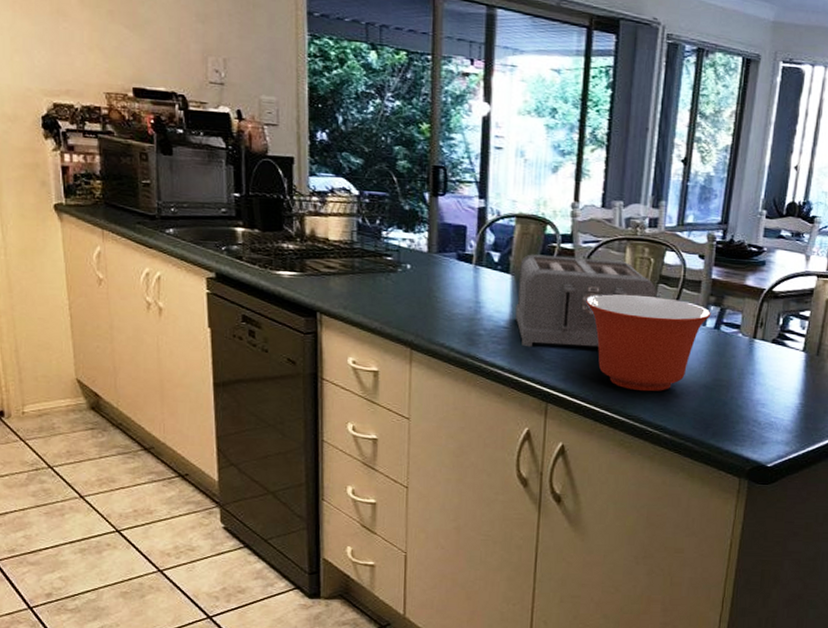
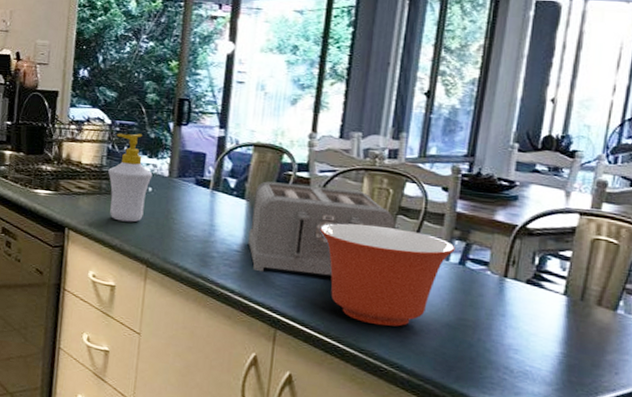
soap bottle: none [360,205,410,303] -> present [108,133,153,222]

